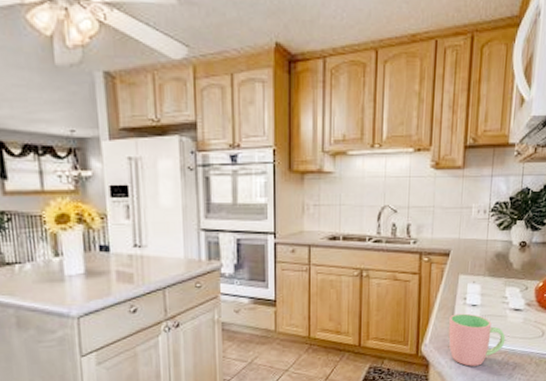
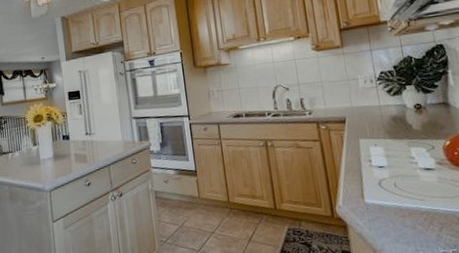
cup: present [448,313,506,366] -> none [358,174,424,227]

